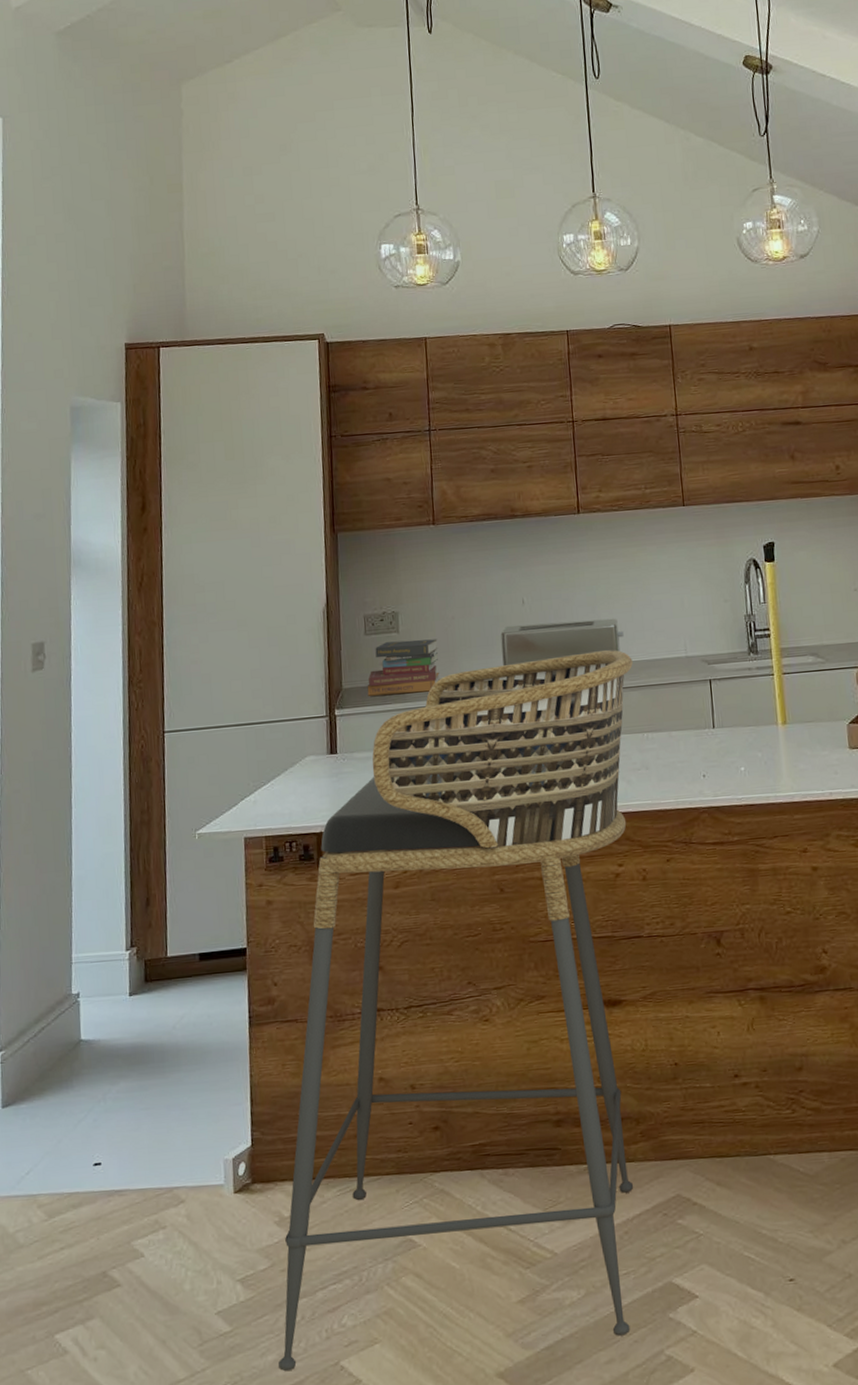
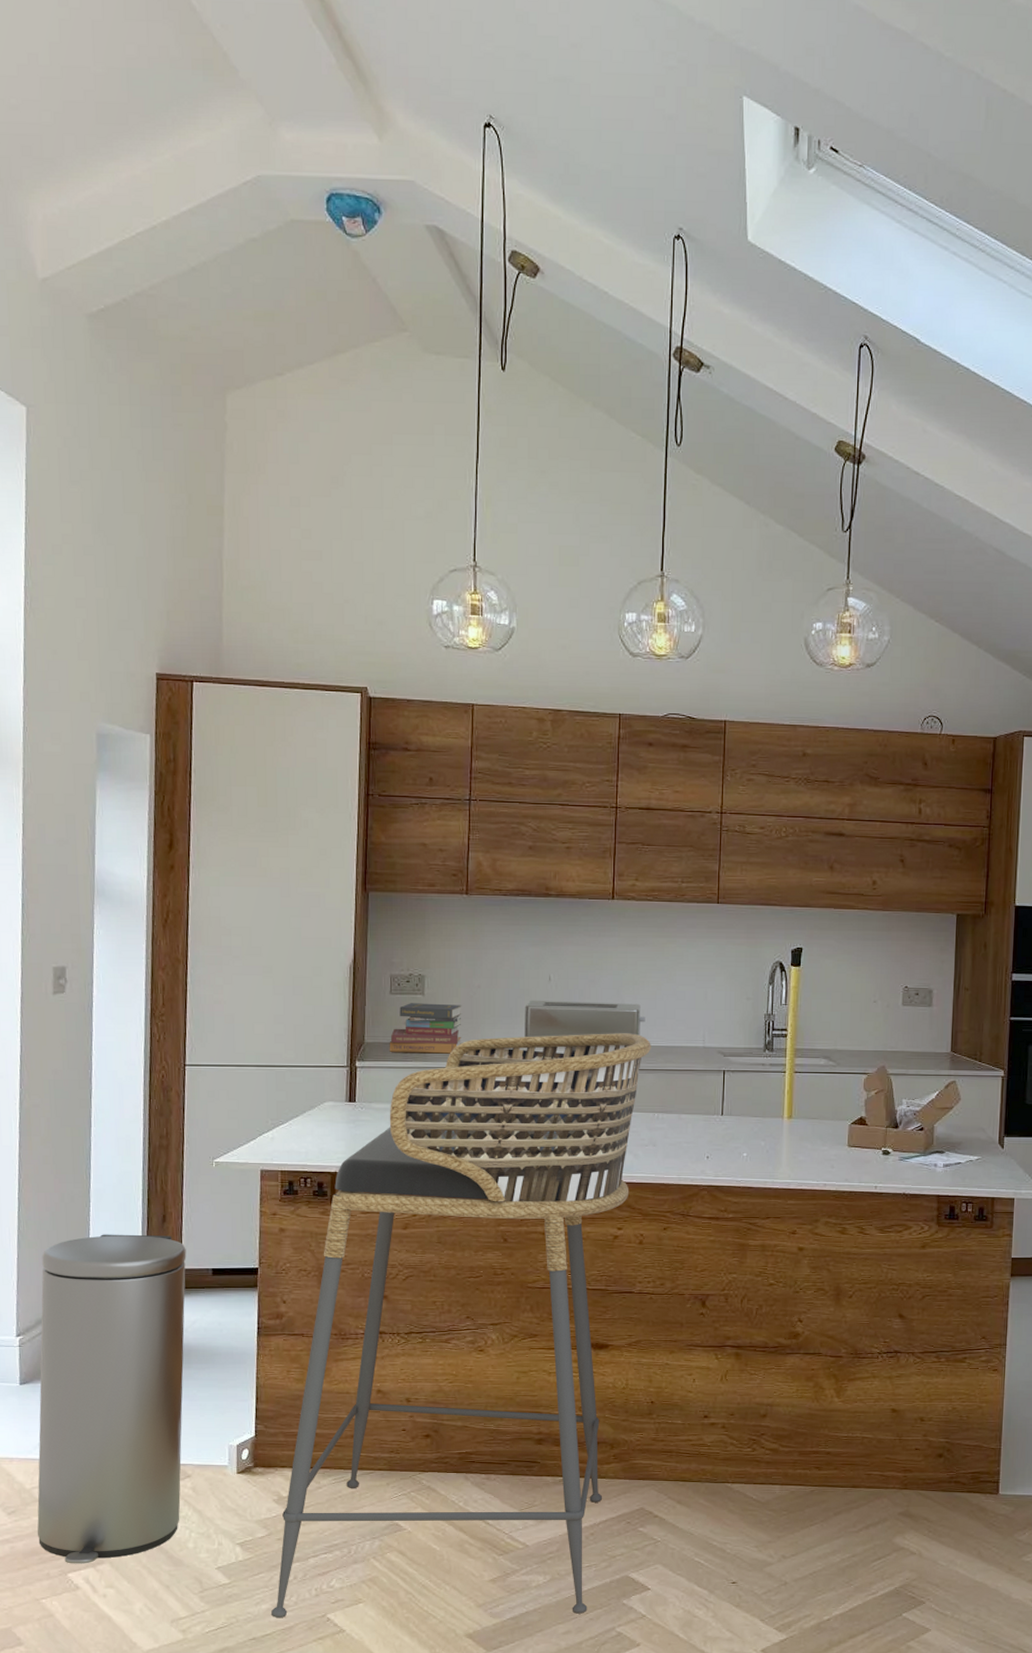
pedal bin: none [21,920,175,1323] -> present [37,1234,187,1564]

